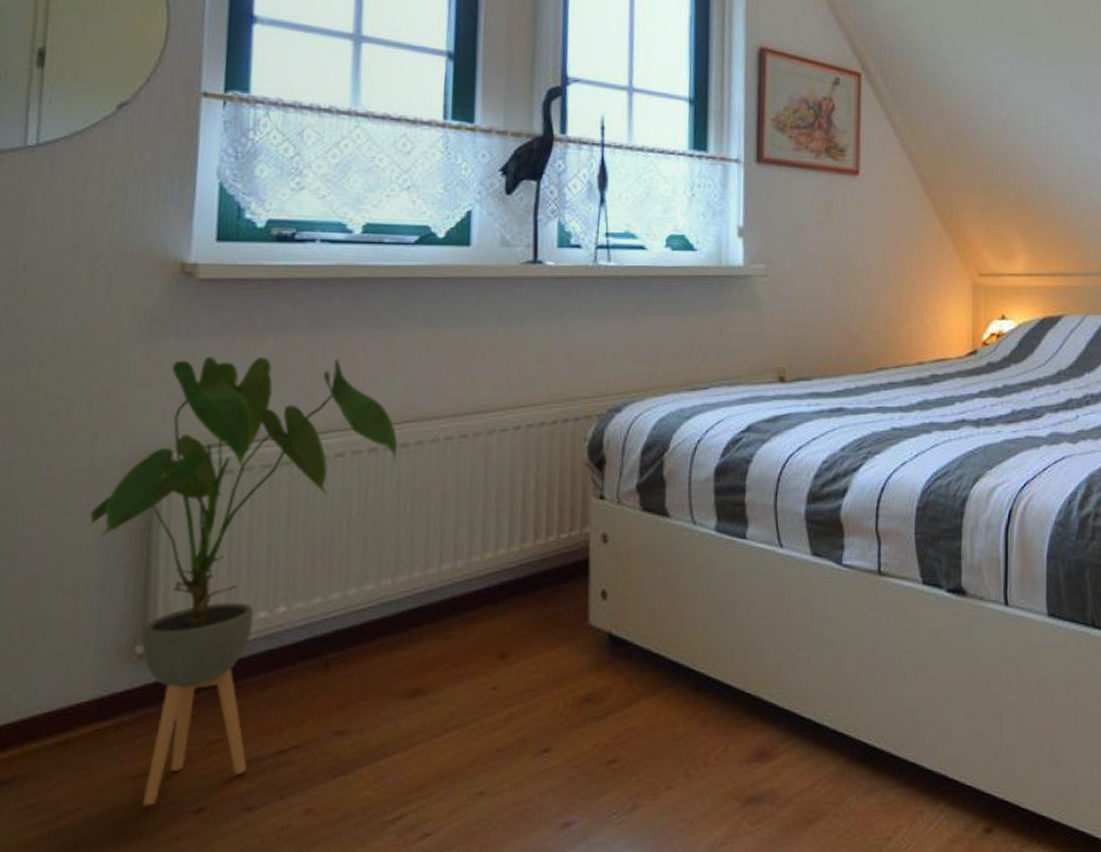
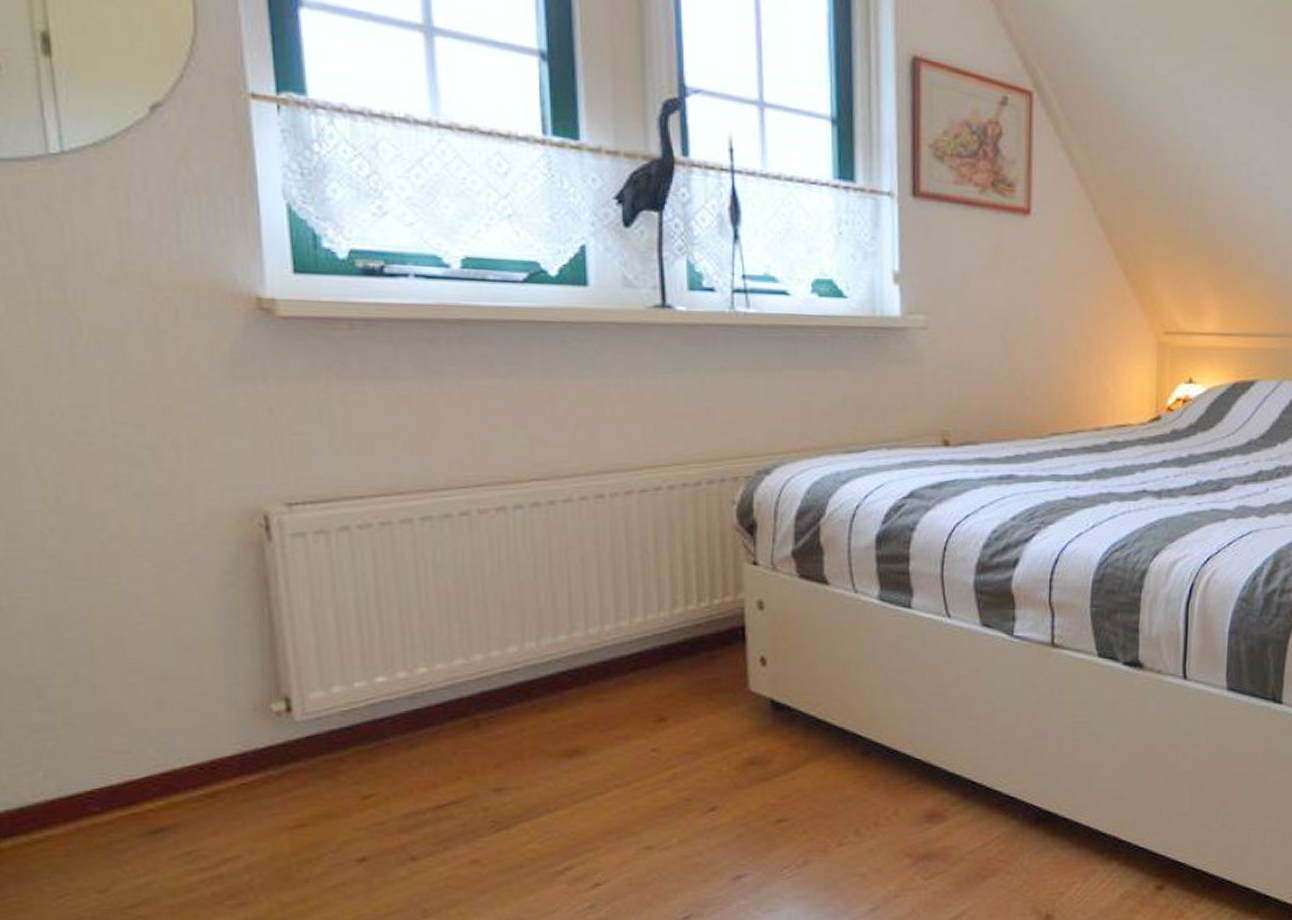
house plant: present [89,356,399,806] -> none [199,403,529,855]

